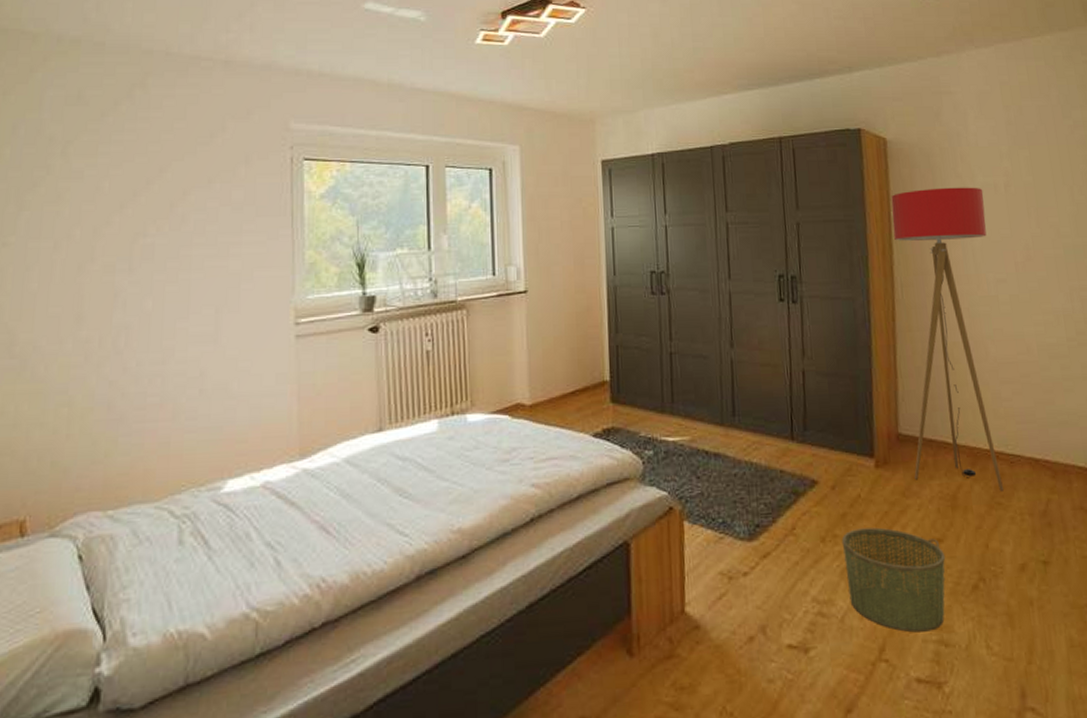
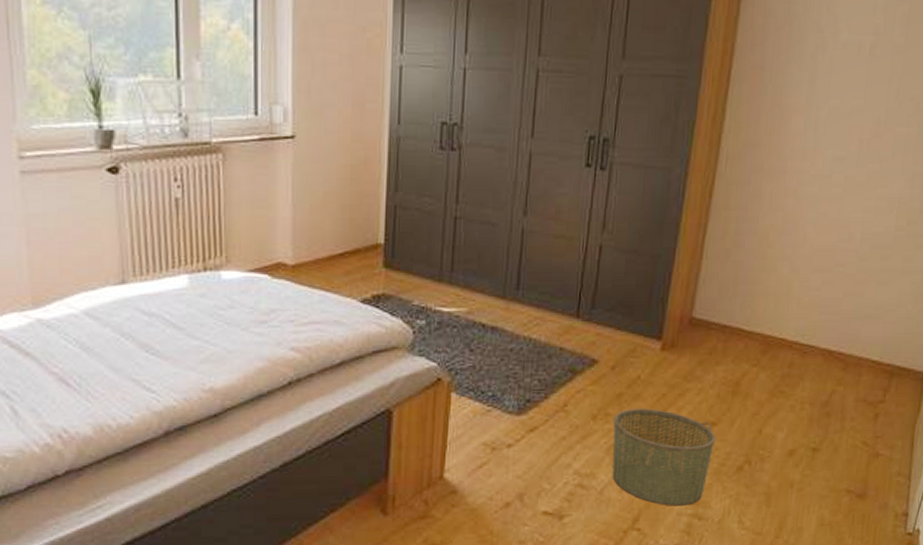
floor lamp: present [891,187,1005,491] -> none [700,43,844,380]

